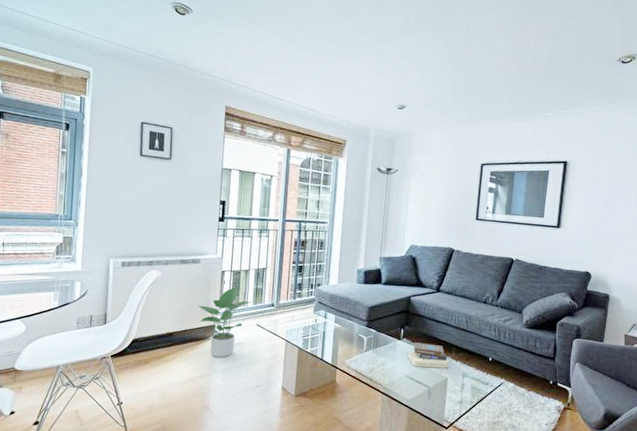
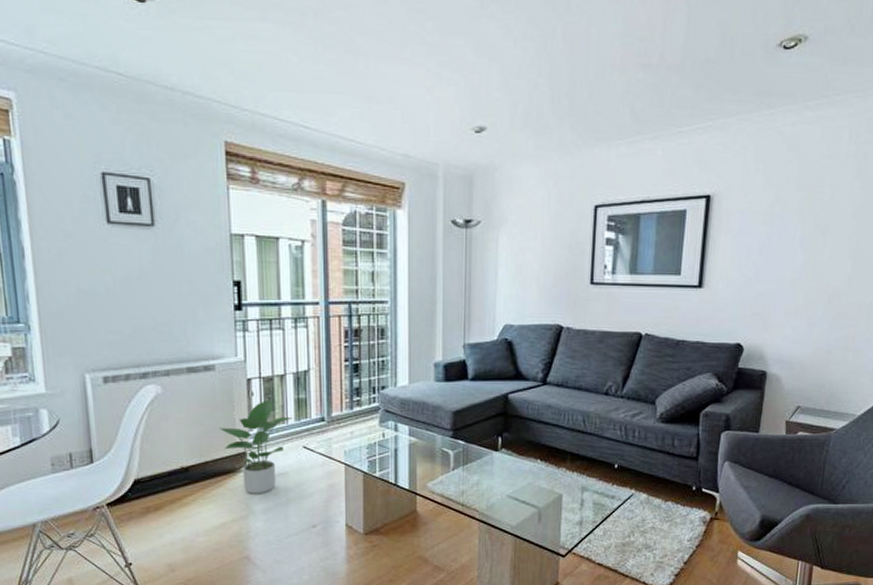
books: present [407,342,449,368] -> none [508,453,563,484]

